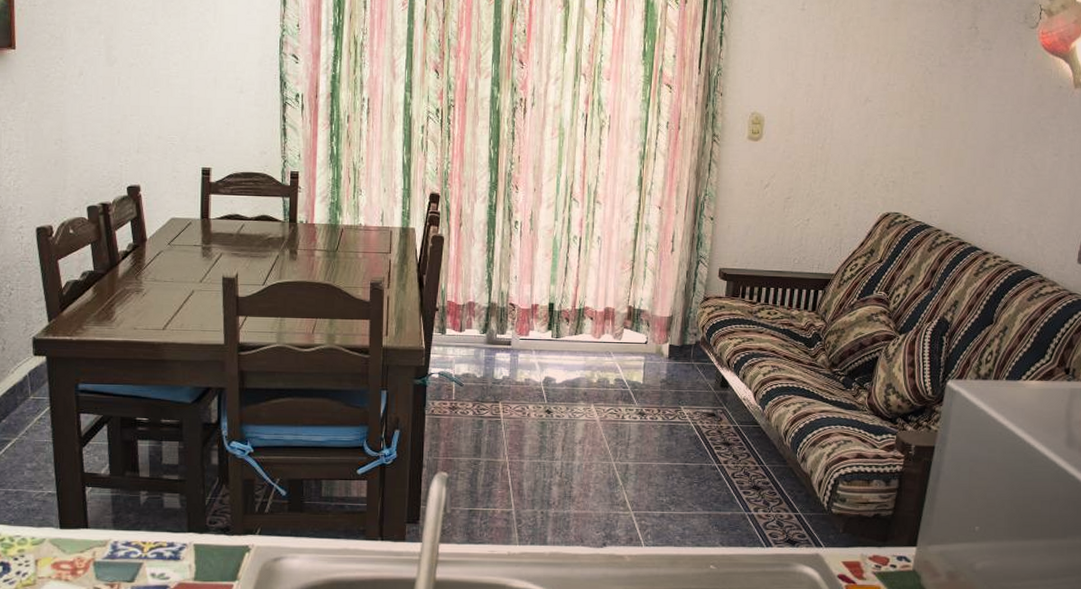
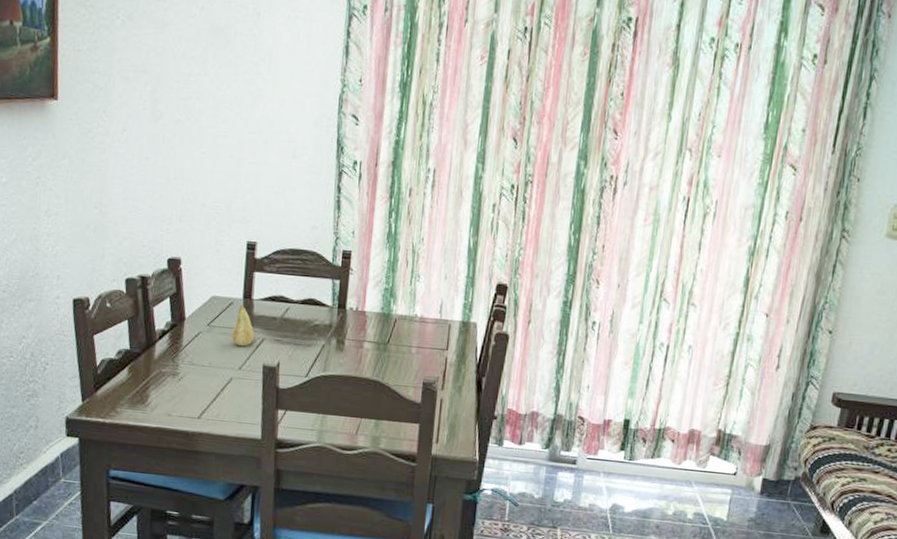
fruit: none [191,225,212,262] -> present [231,306,254,347]

